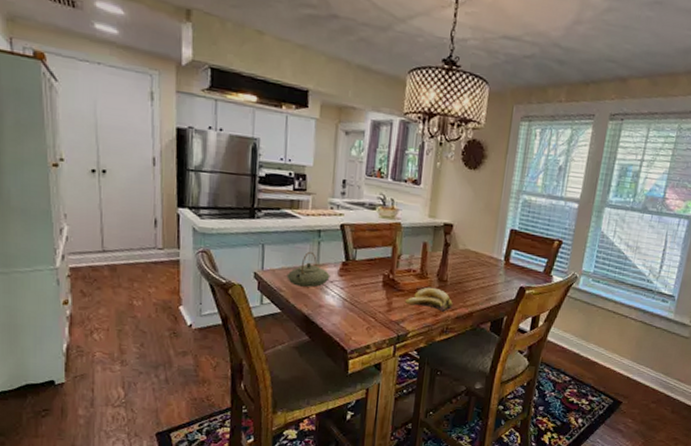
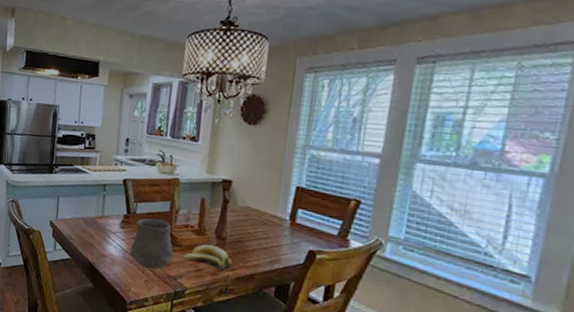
teapot: present [286,251,330,288] -> none [76,203,113,237]
ceramic cup: none [349,264,396,316] -> present [129,218,174,269]

